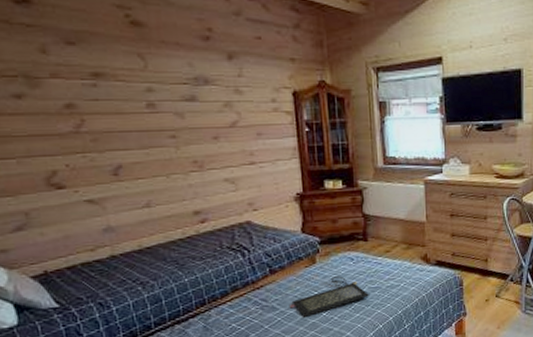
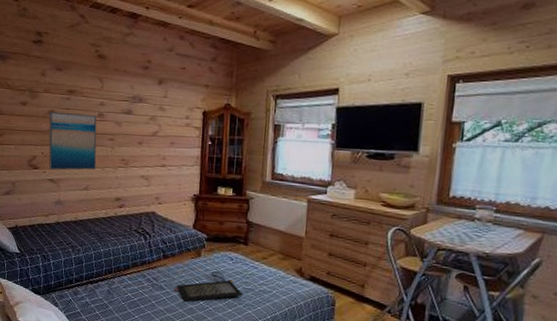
wall art: none [65,104,158,187] -> present [48,111,97,170]

